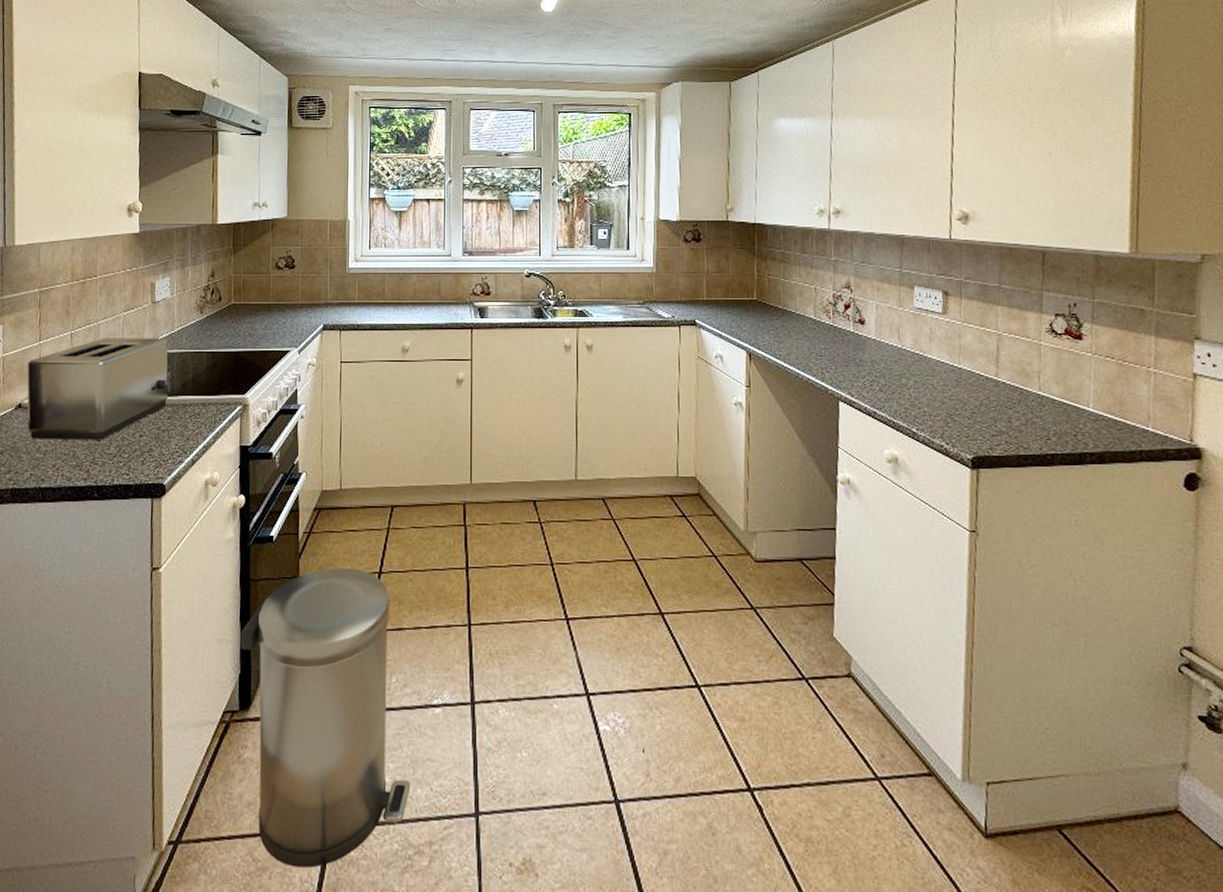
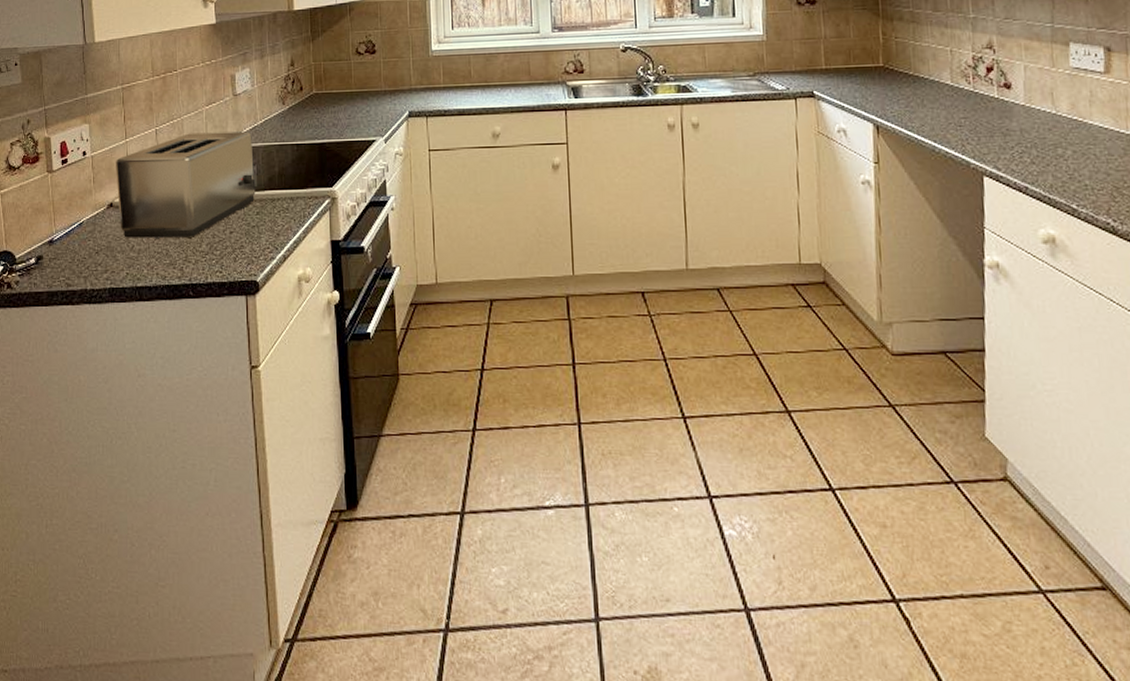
pedal bin: present [240,568,411,868] -> none [343,365,526,670]

